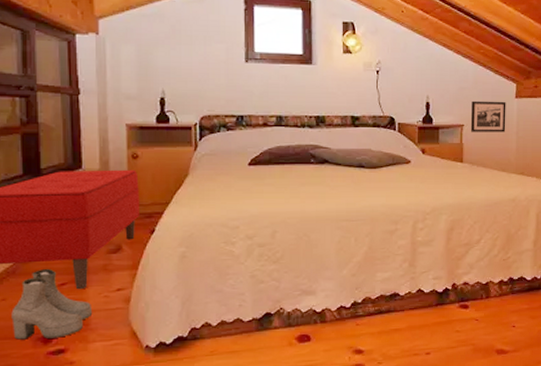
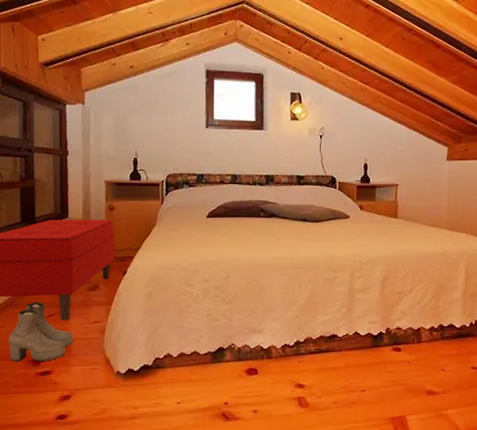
picture frame: present [470,100,506,132] -> none [404,162,438,192]

